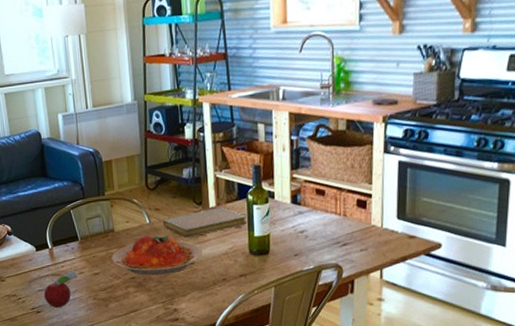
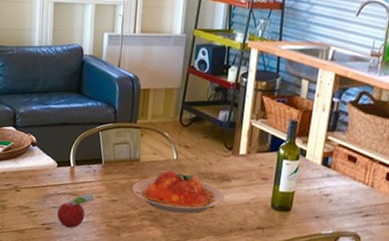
notebook: present [163,208,248,237] -> none [190,156,275,181]

